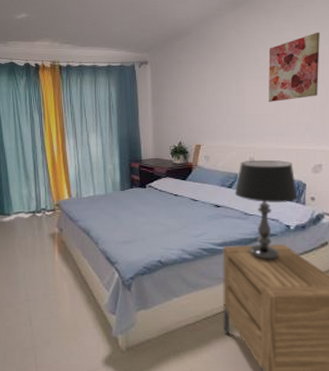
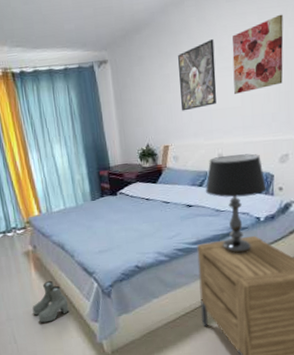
boots: none [51,265,88,308] -> present [32,280,69,323]
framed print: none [215,50,251,114] -> present [178,39,217,111]

